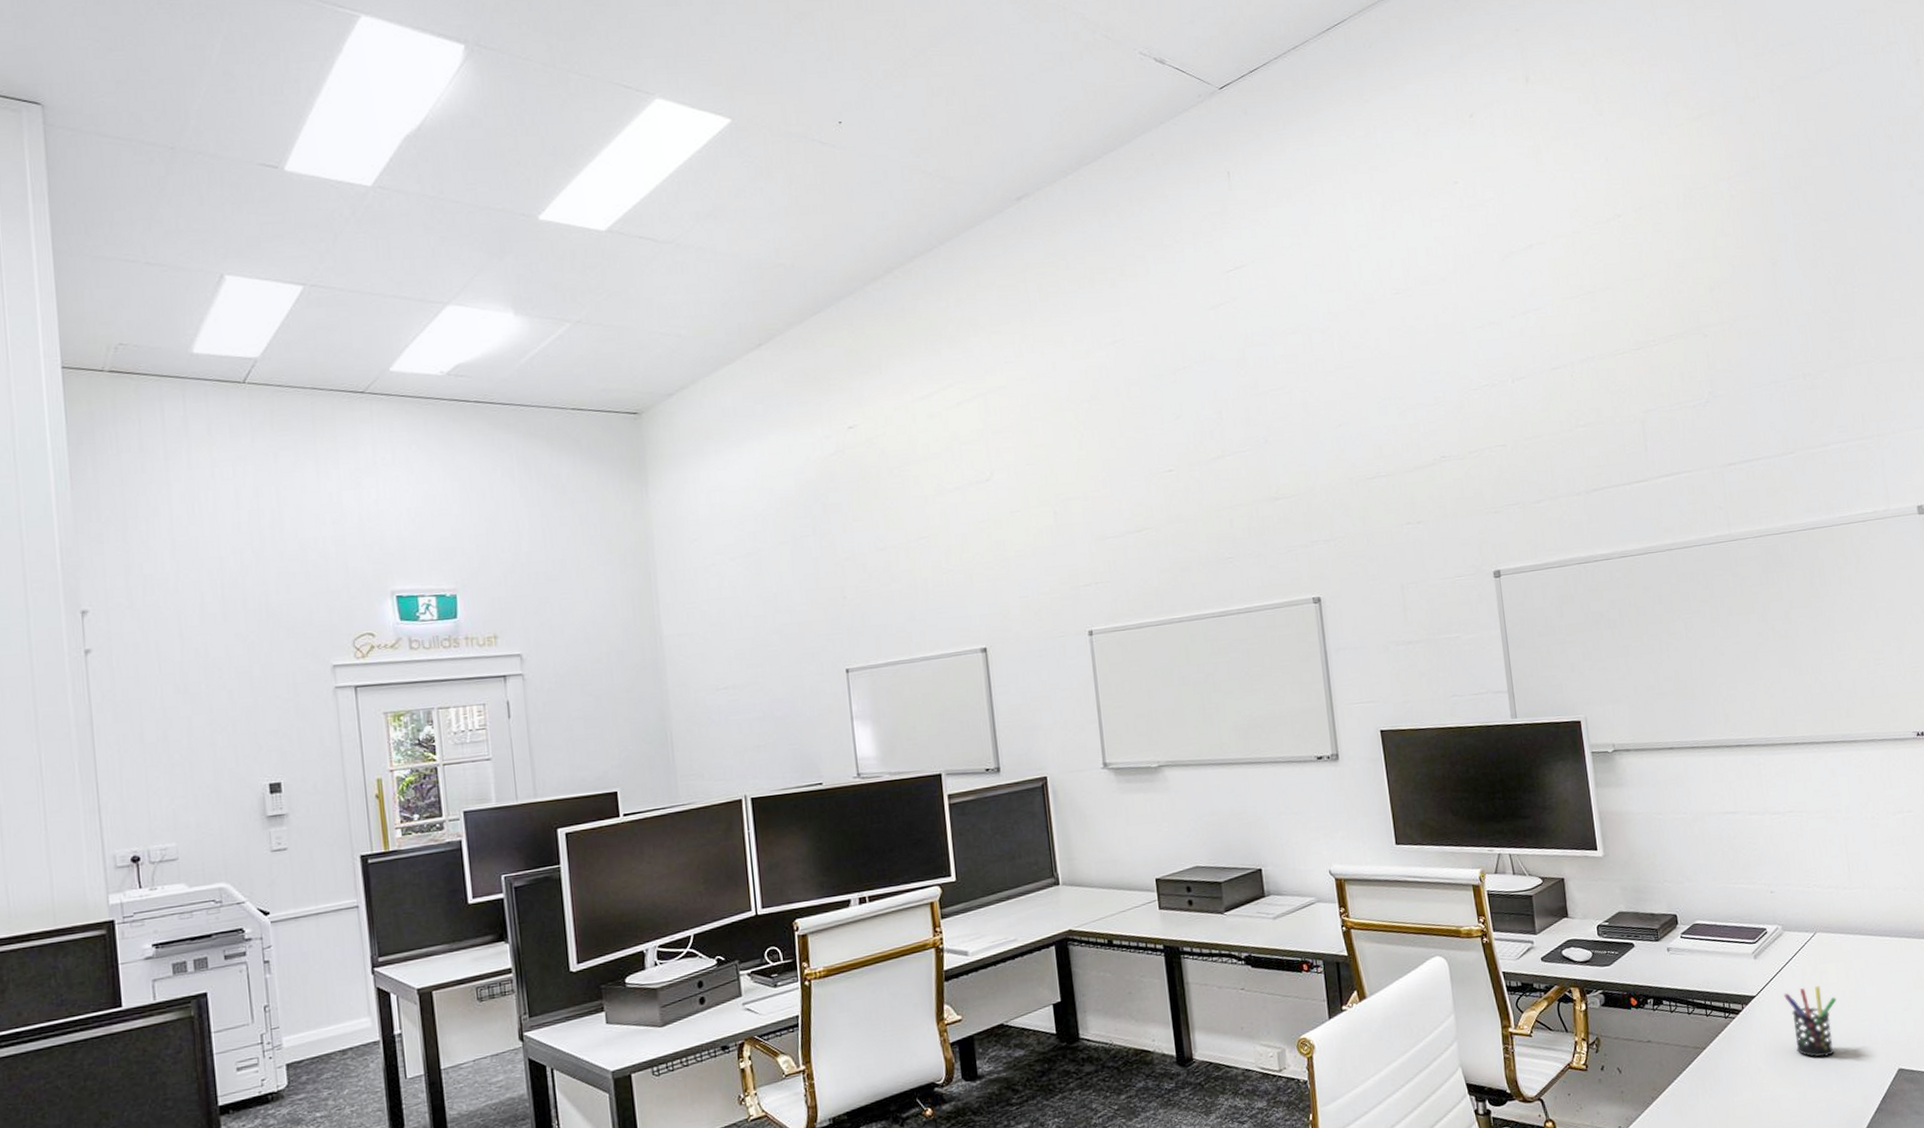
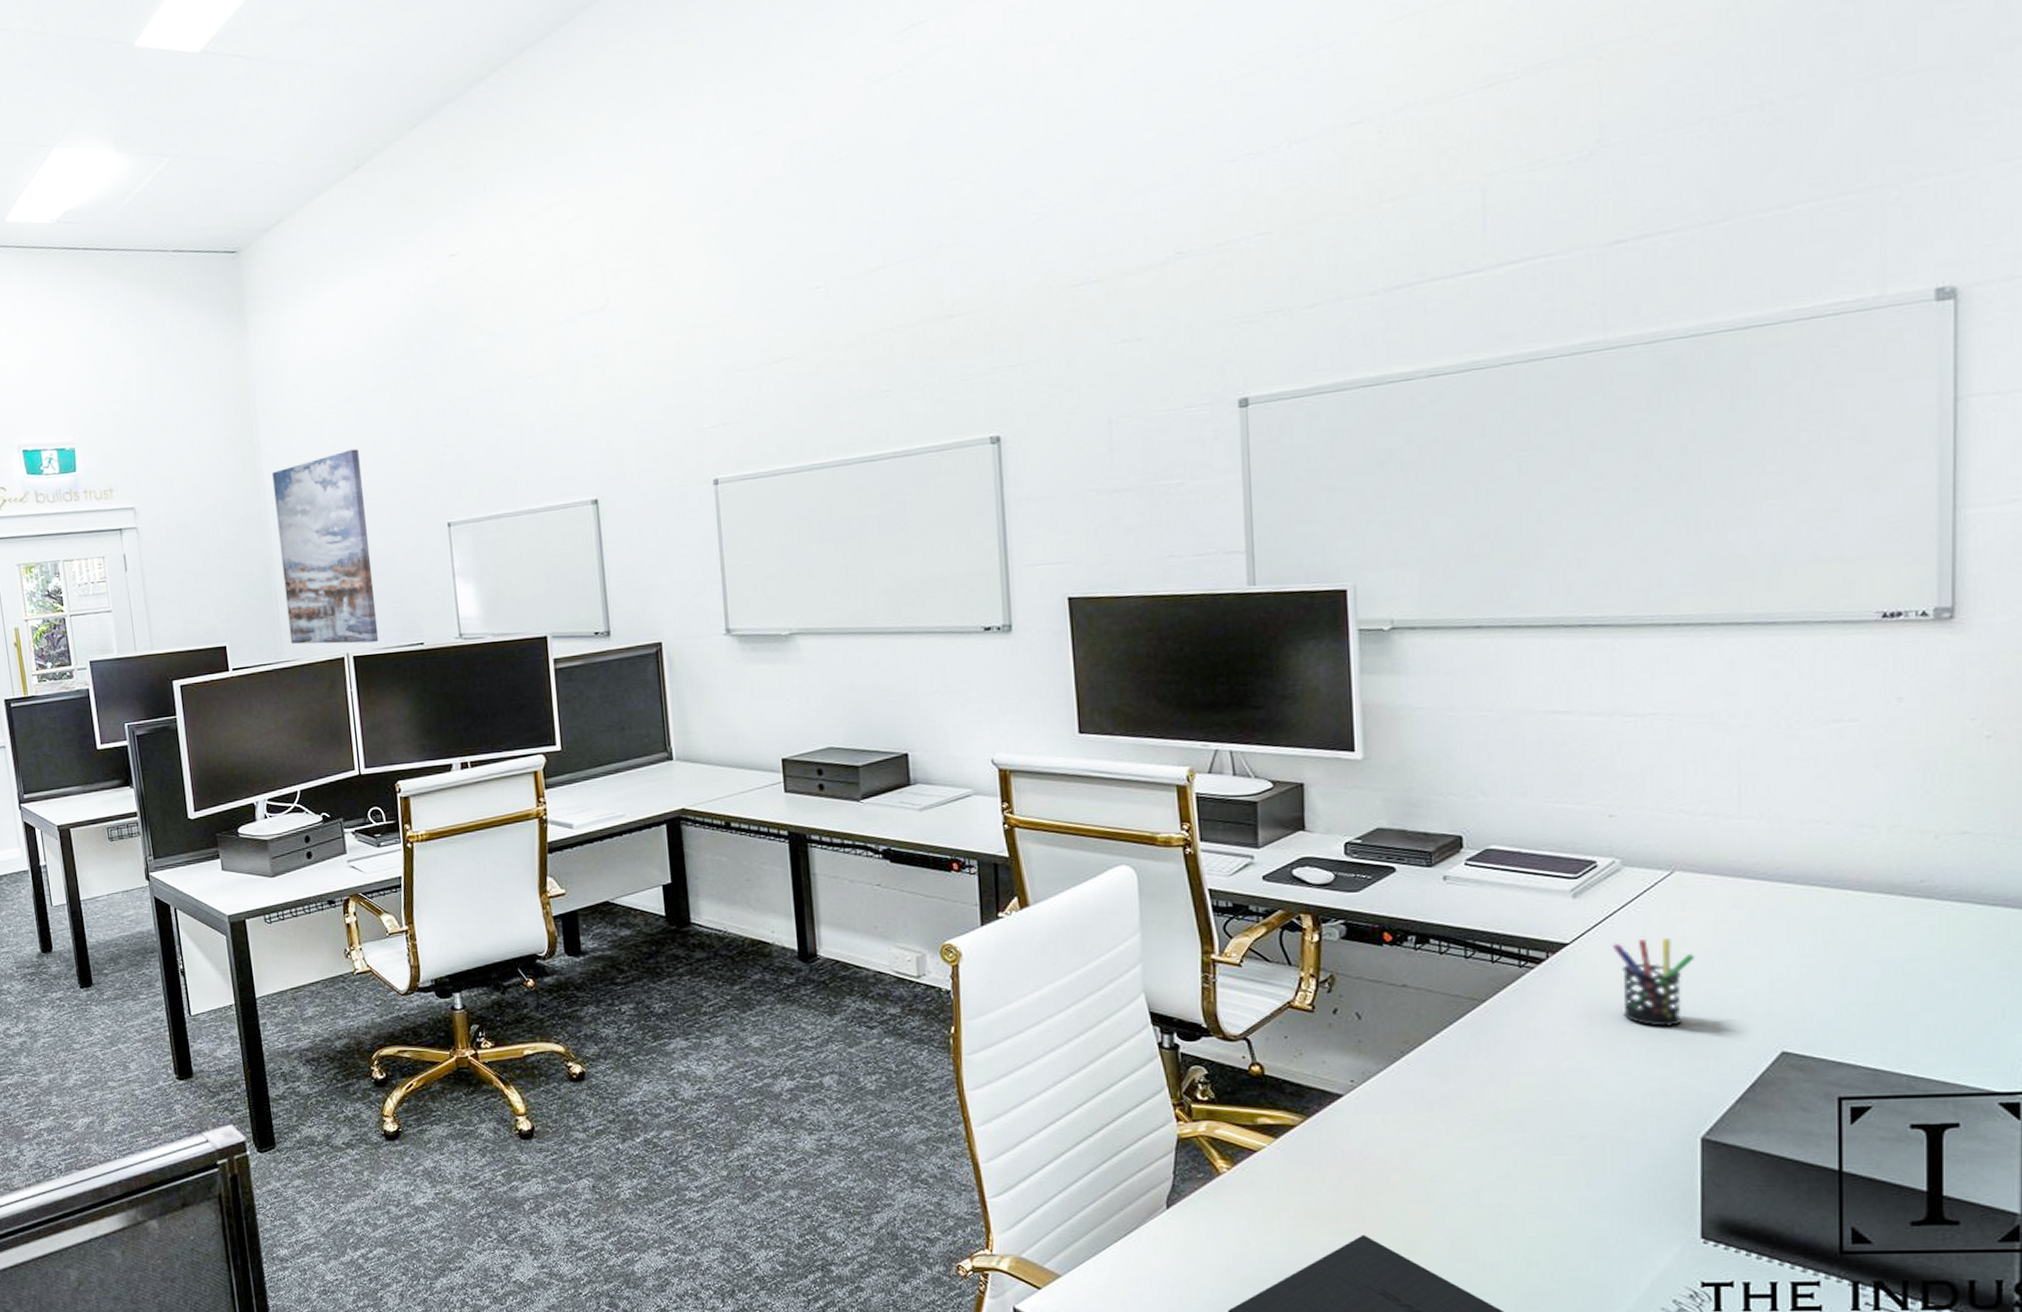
wall art: none [670,599,778,788] -> present [272,448,379,645]

